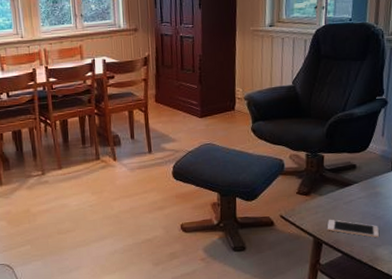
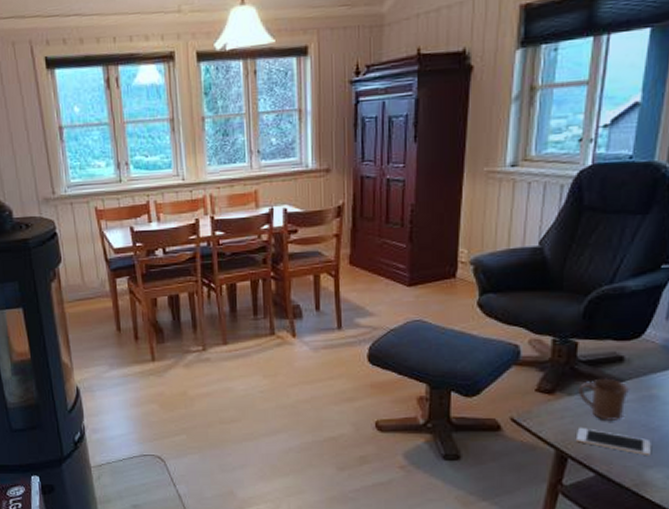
mug: none [326,181,362,214] -> present [578,378,631,422]

